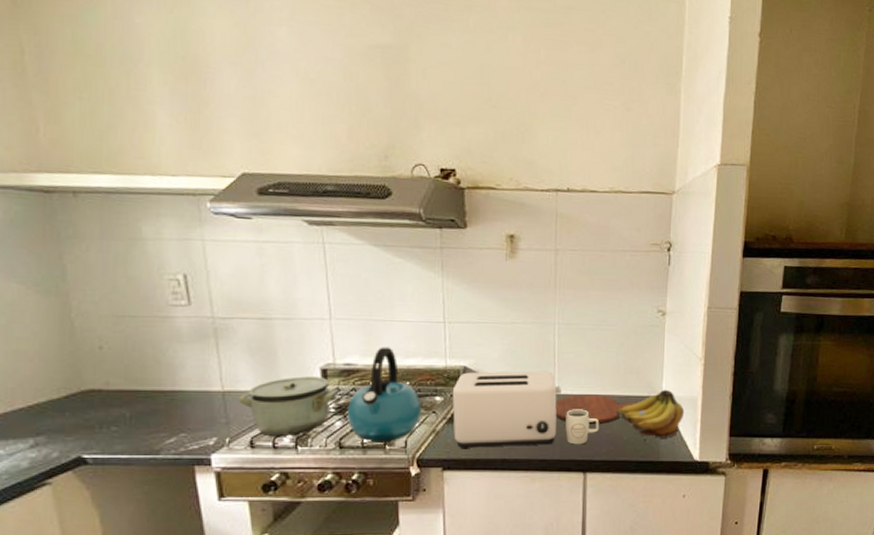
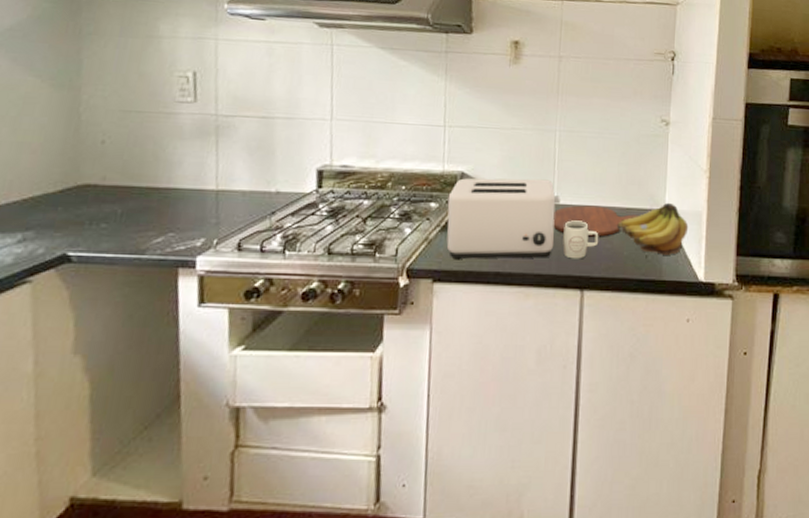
saucepan: present [238,376,341,436] -> none [230,177,335,239]
kettle: present [347,347,421,443] -> none [339,149,416,250]

